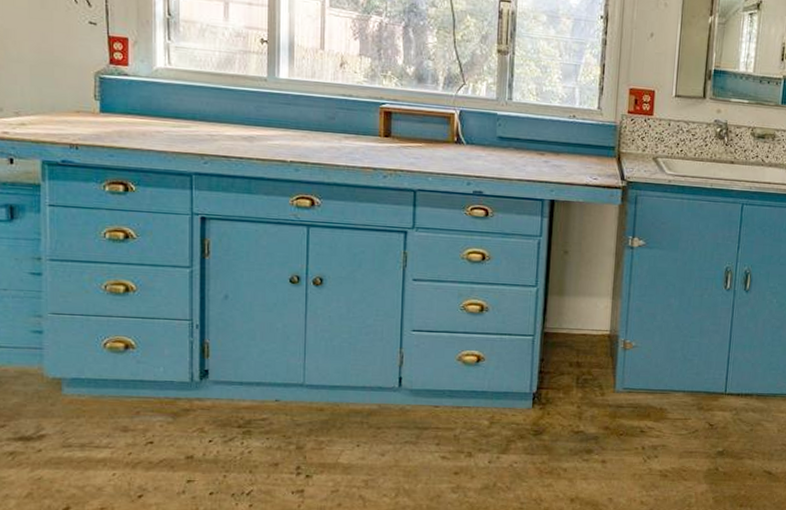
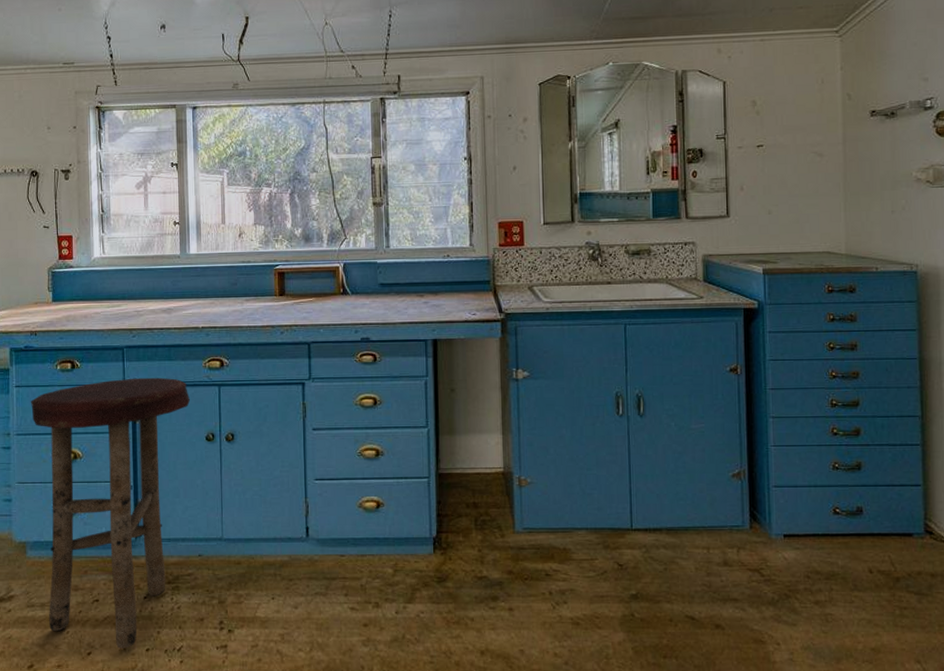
stool: none [68,208,273,492] -> present [30,377,191,648]

